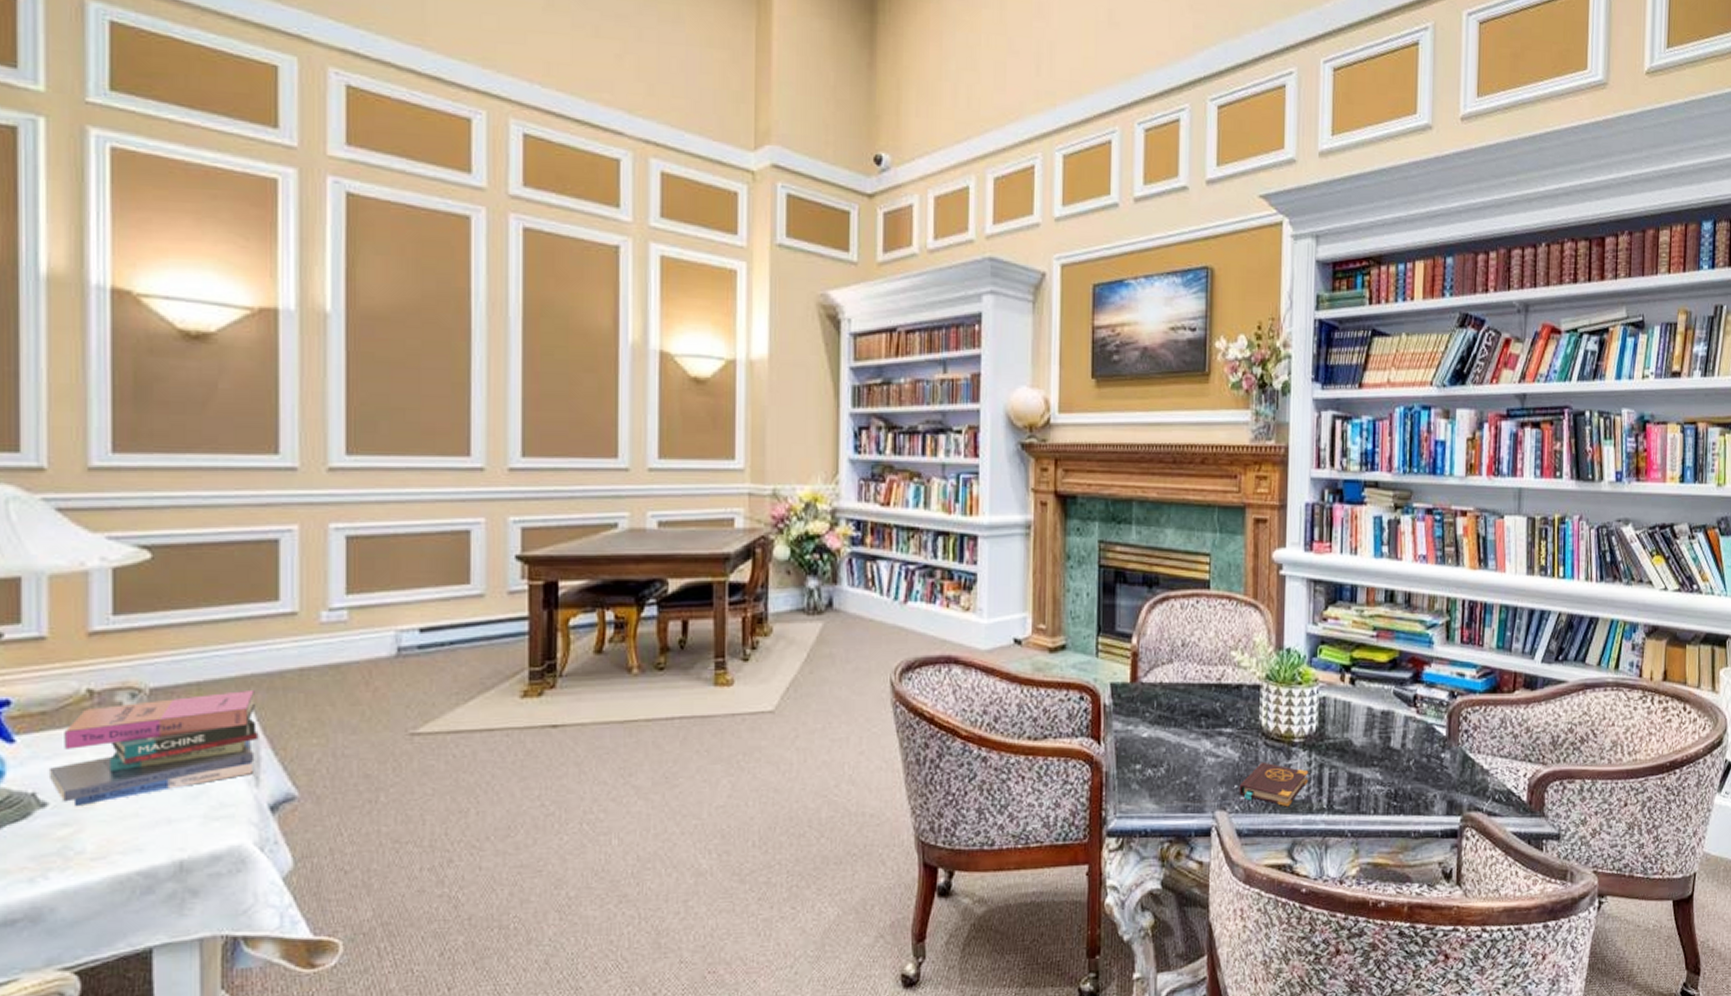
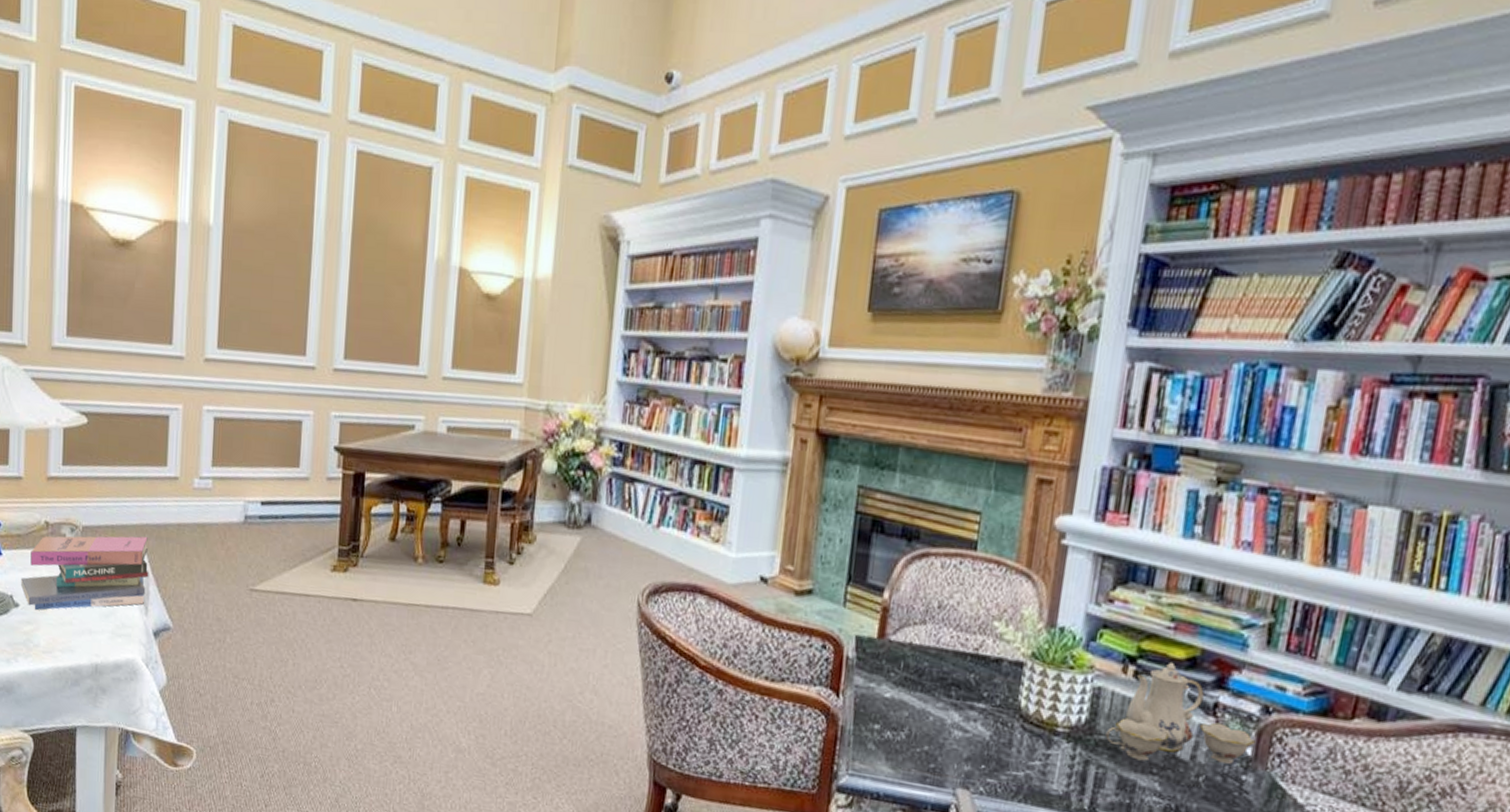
book: present [1239,762,1309,807] -> none [986,745,1071,800]
tea set: none [1334,665,1448,756] -> present [1105,662,1255,764]

